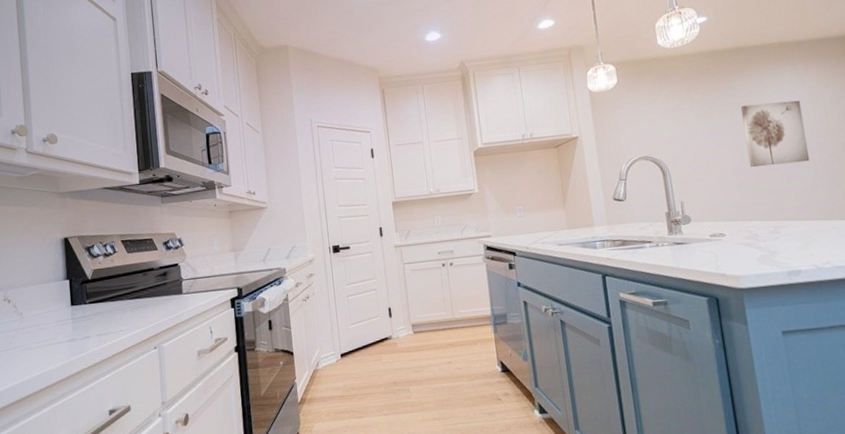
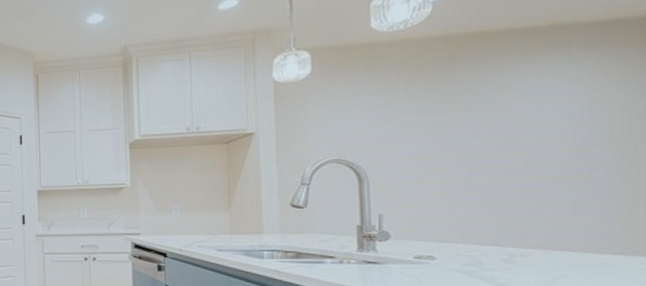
wall art: present [740,100,810,168] -> none [478,99,575,181]

